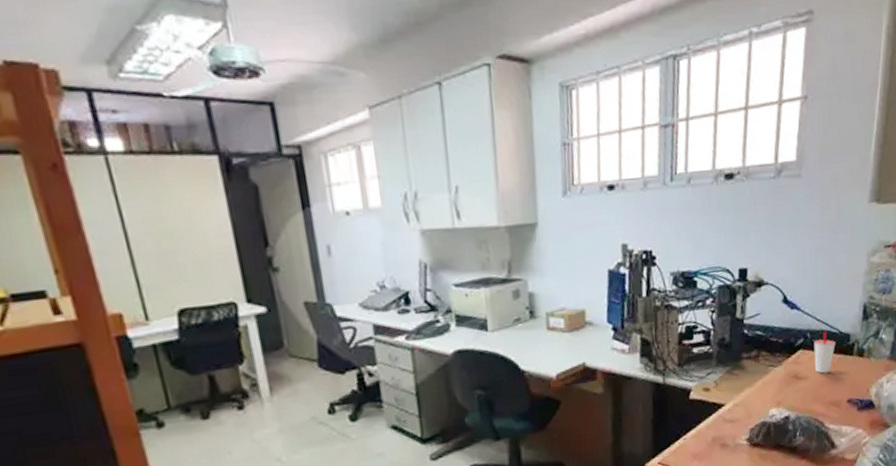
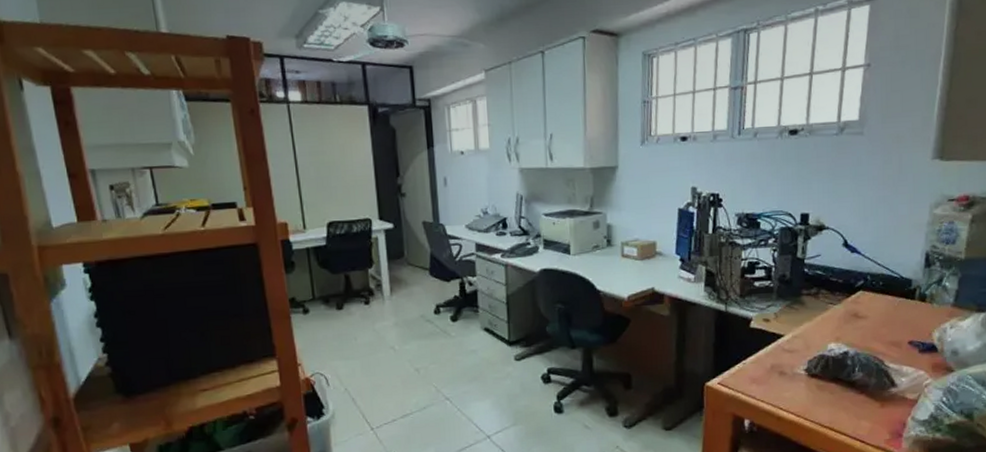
cup: present [813,332,836,374] -> none [874,276,896,315]

